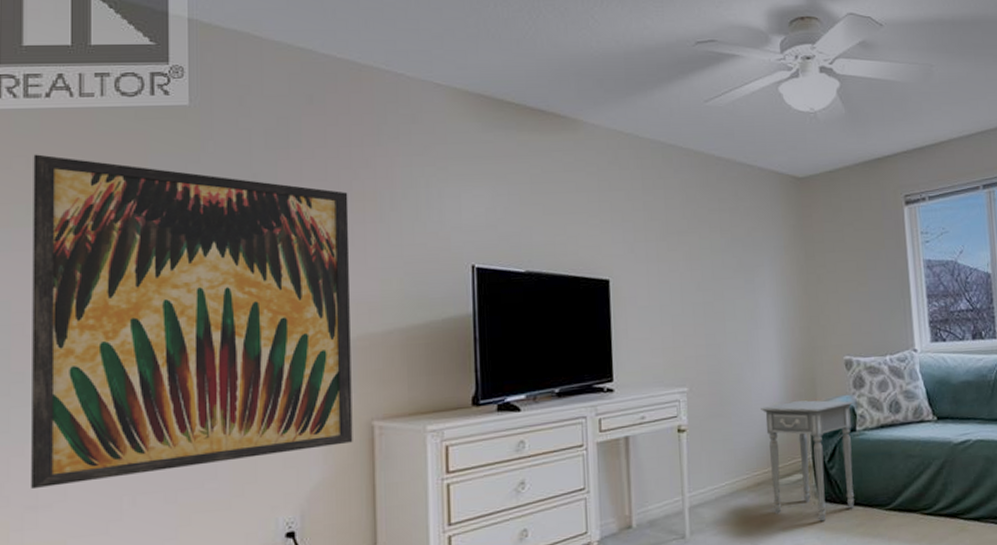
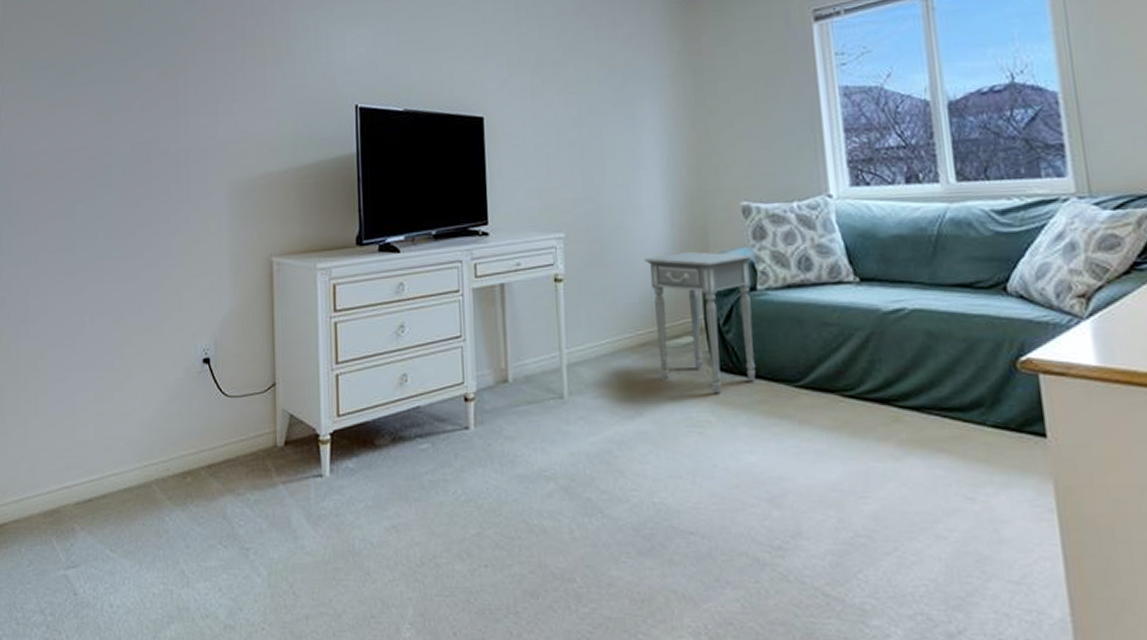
wall art: present [31,154,353,490] -> none [24,19,256,305]

